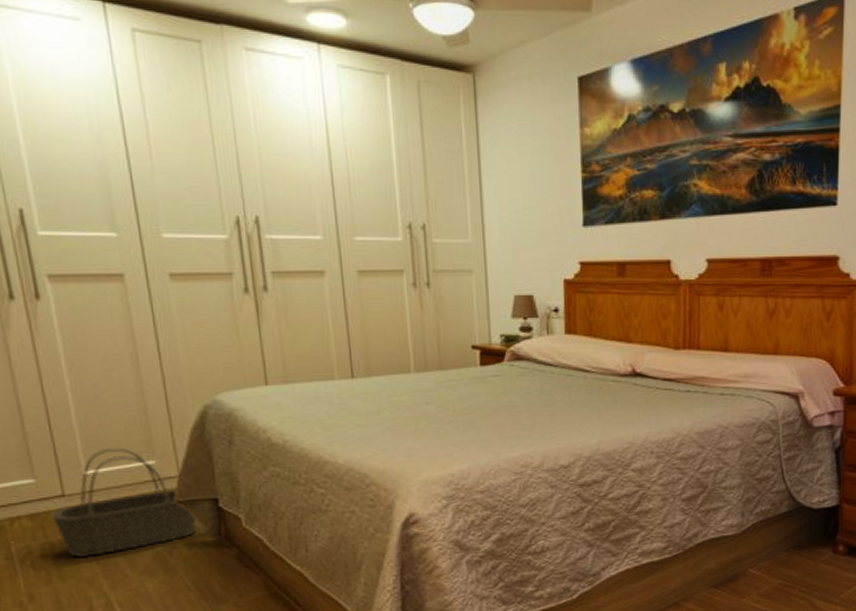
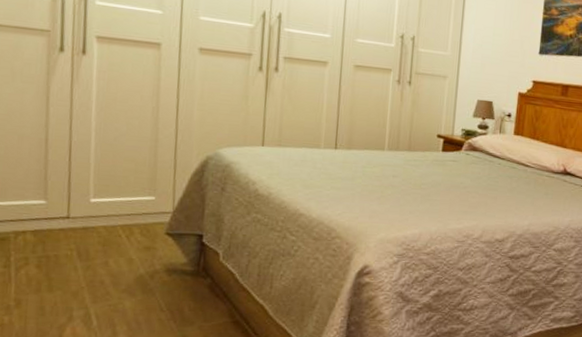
basket: present [51,447,197,558] -> none [53,182,182,273]

